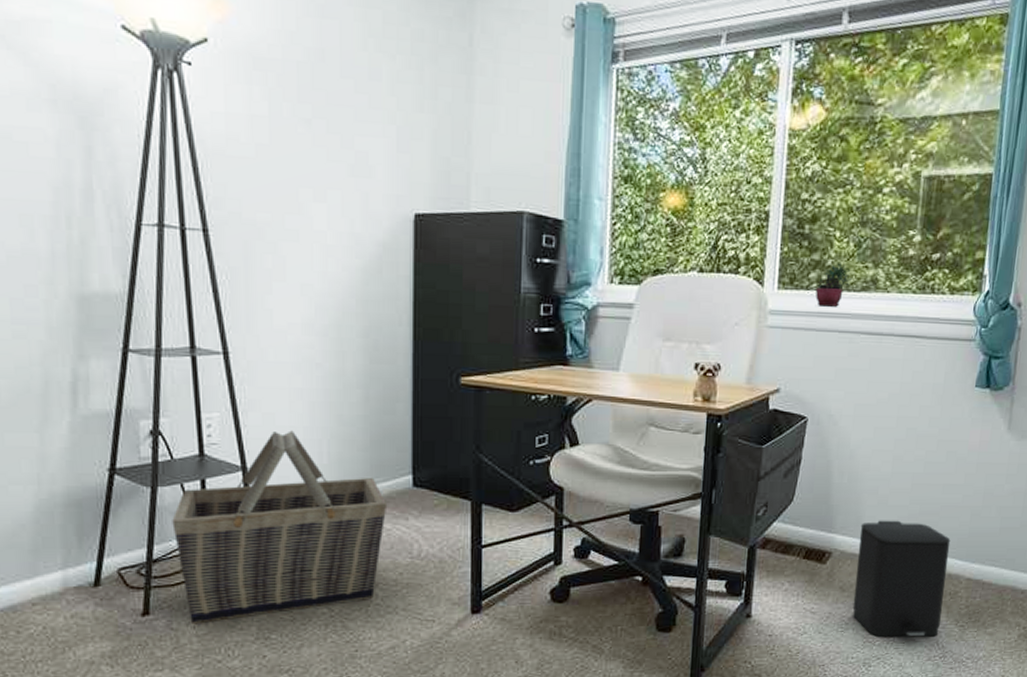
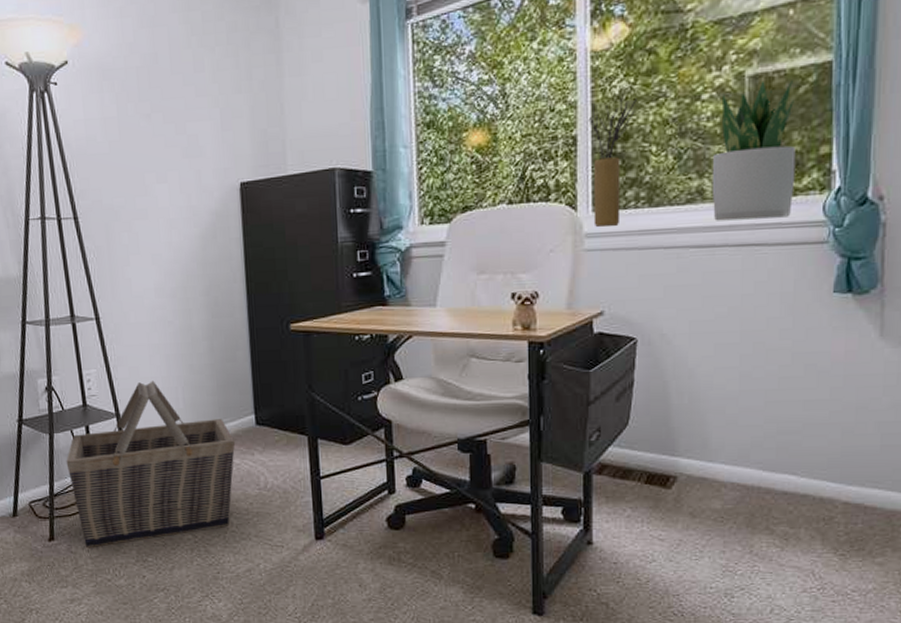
vase: none [778,180,828,307] -> present [588,98,638,228]
succulent plant: present [815,263,852,308] -> none [635,178,674,226]
pedal bin: present [852,520,951,637] -> none [706,441,819,567]
planter: none [883,183,960,314] -> present [711,80,796,221]

